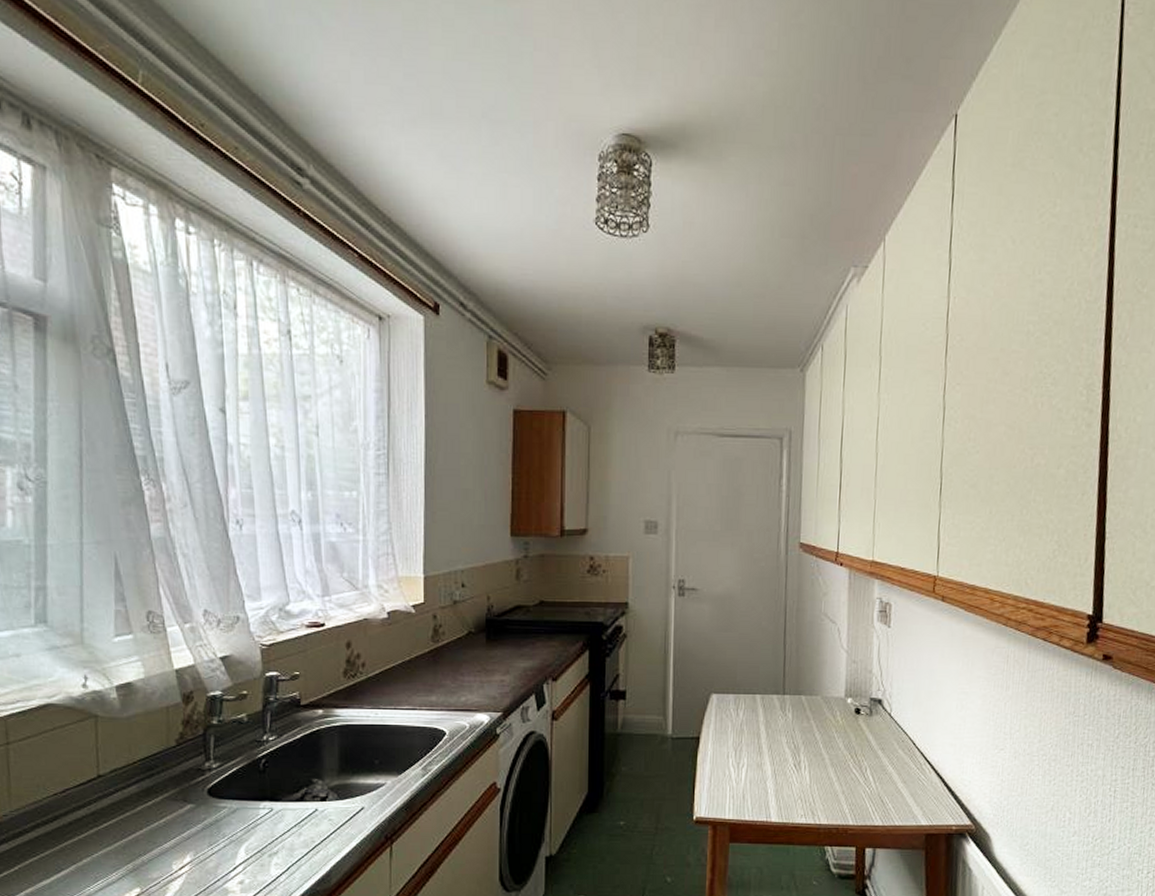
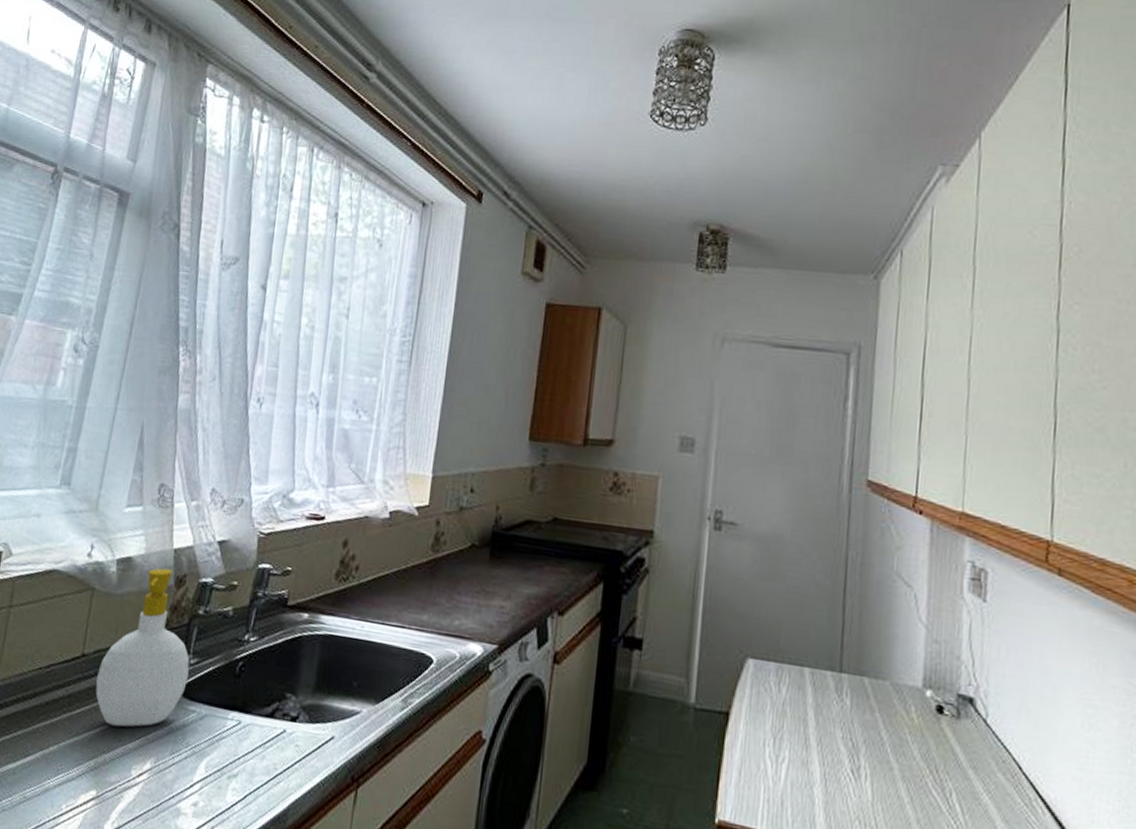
soap bottle: none [117,688,214,832] -> present [95,568,190,727]

